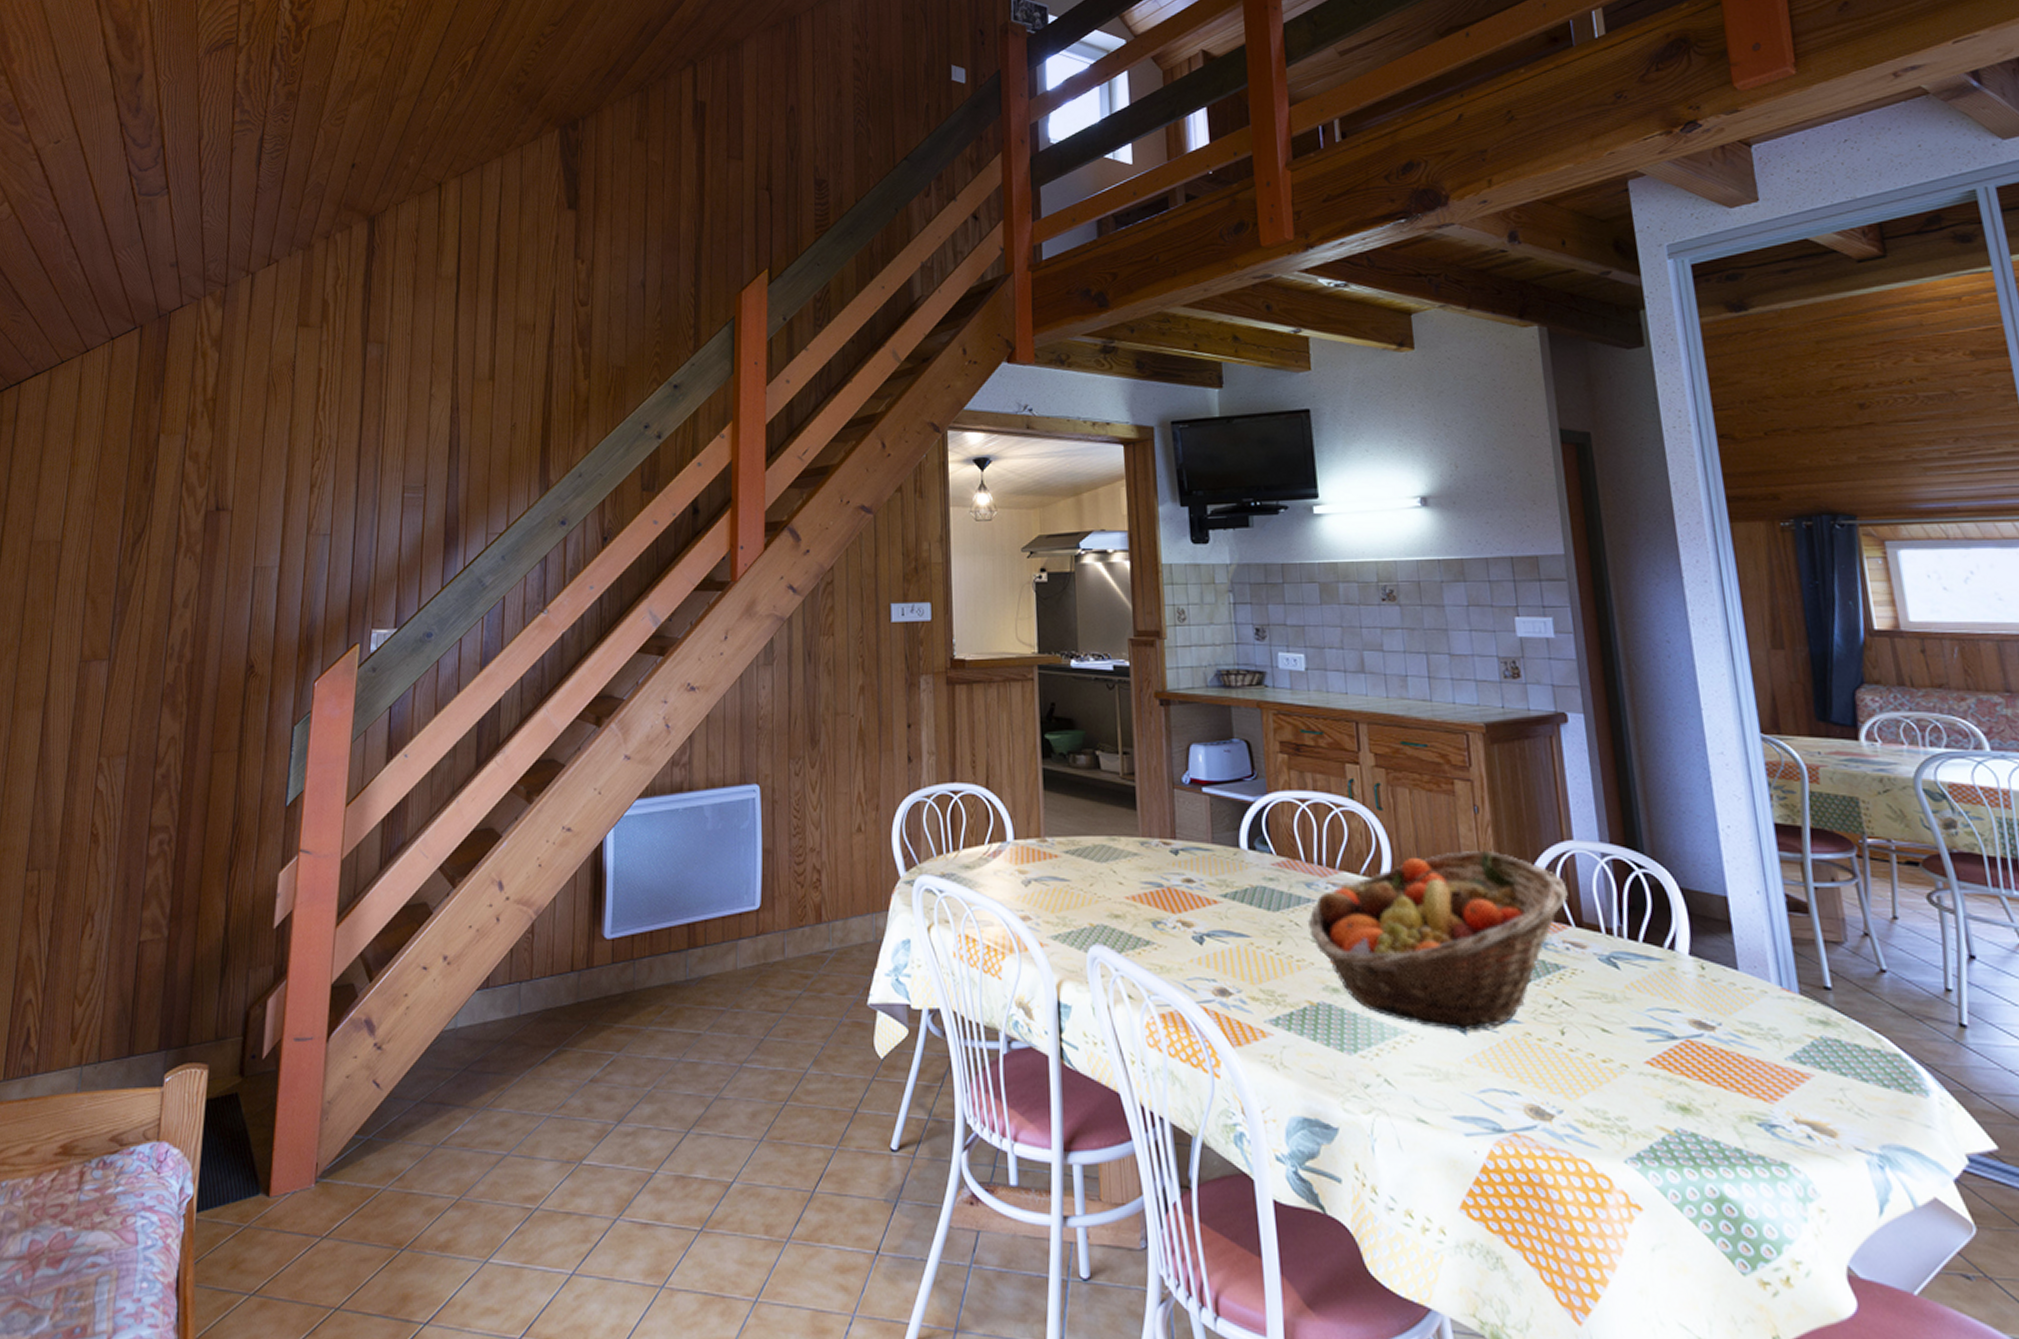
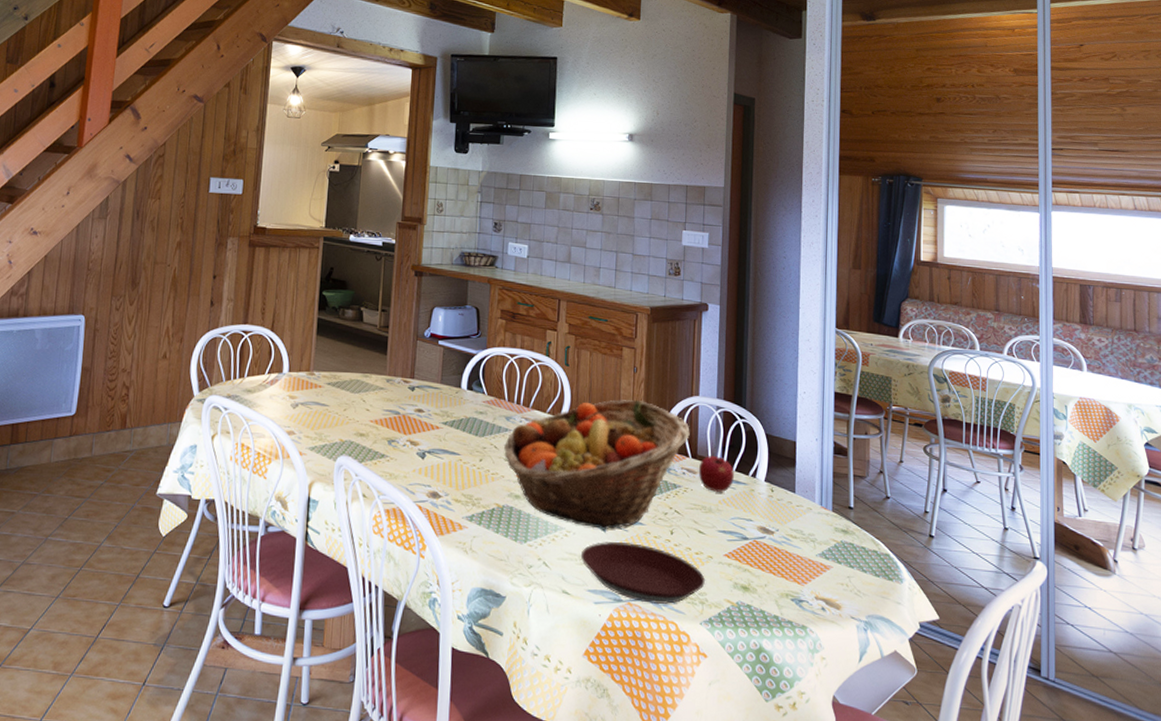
plate: none [1435,1048,1624,1136] -> present [580,542,706,605]
apple: none [1587,923,1643,974] -> present [698,456,734,493]

